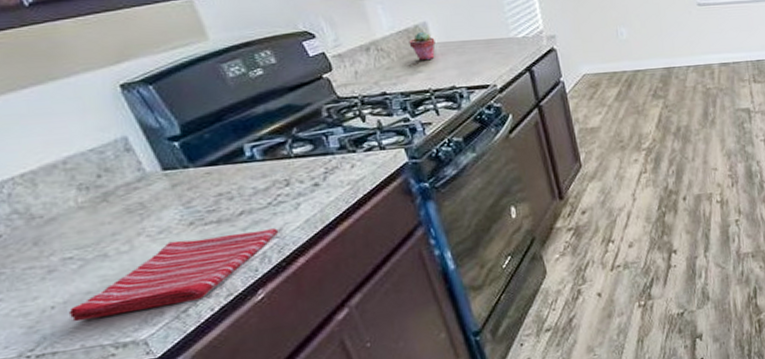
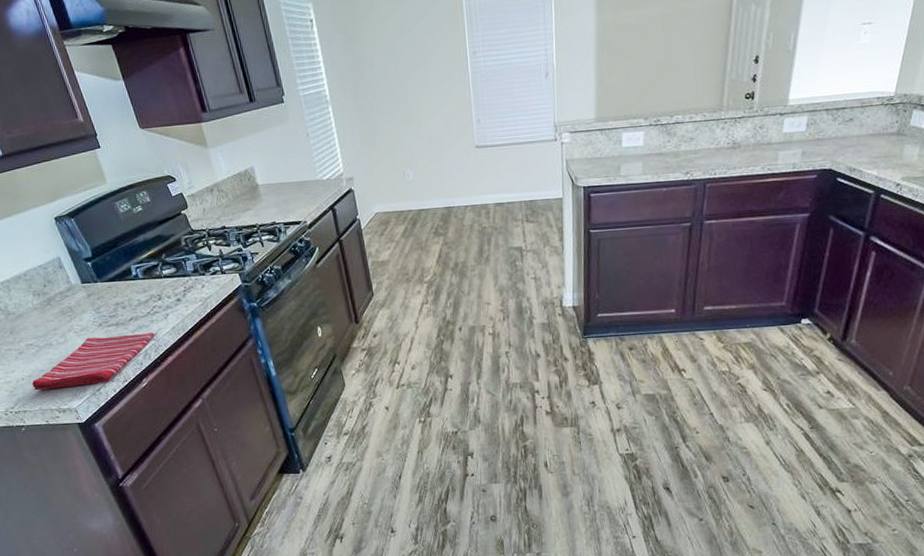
potted succulent: present [409,32,436,60] -> none [241,176,261,199]

